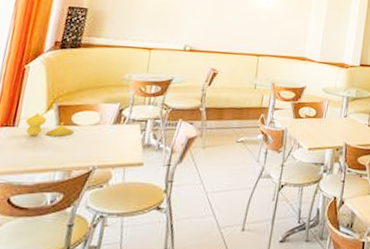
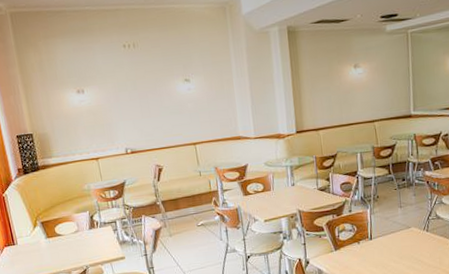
vase: present [25,113,75,137] -> none [21,231,62,250]

